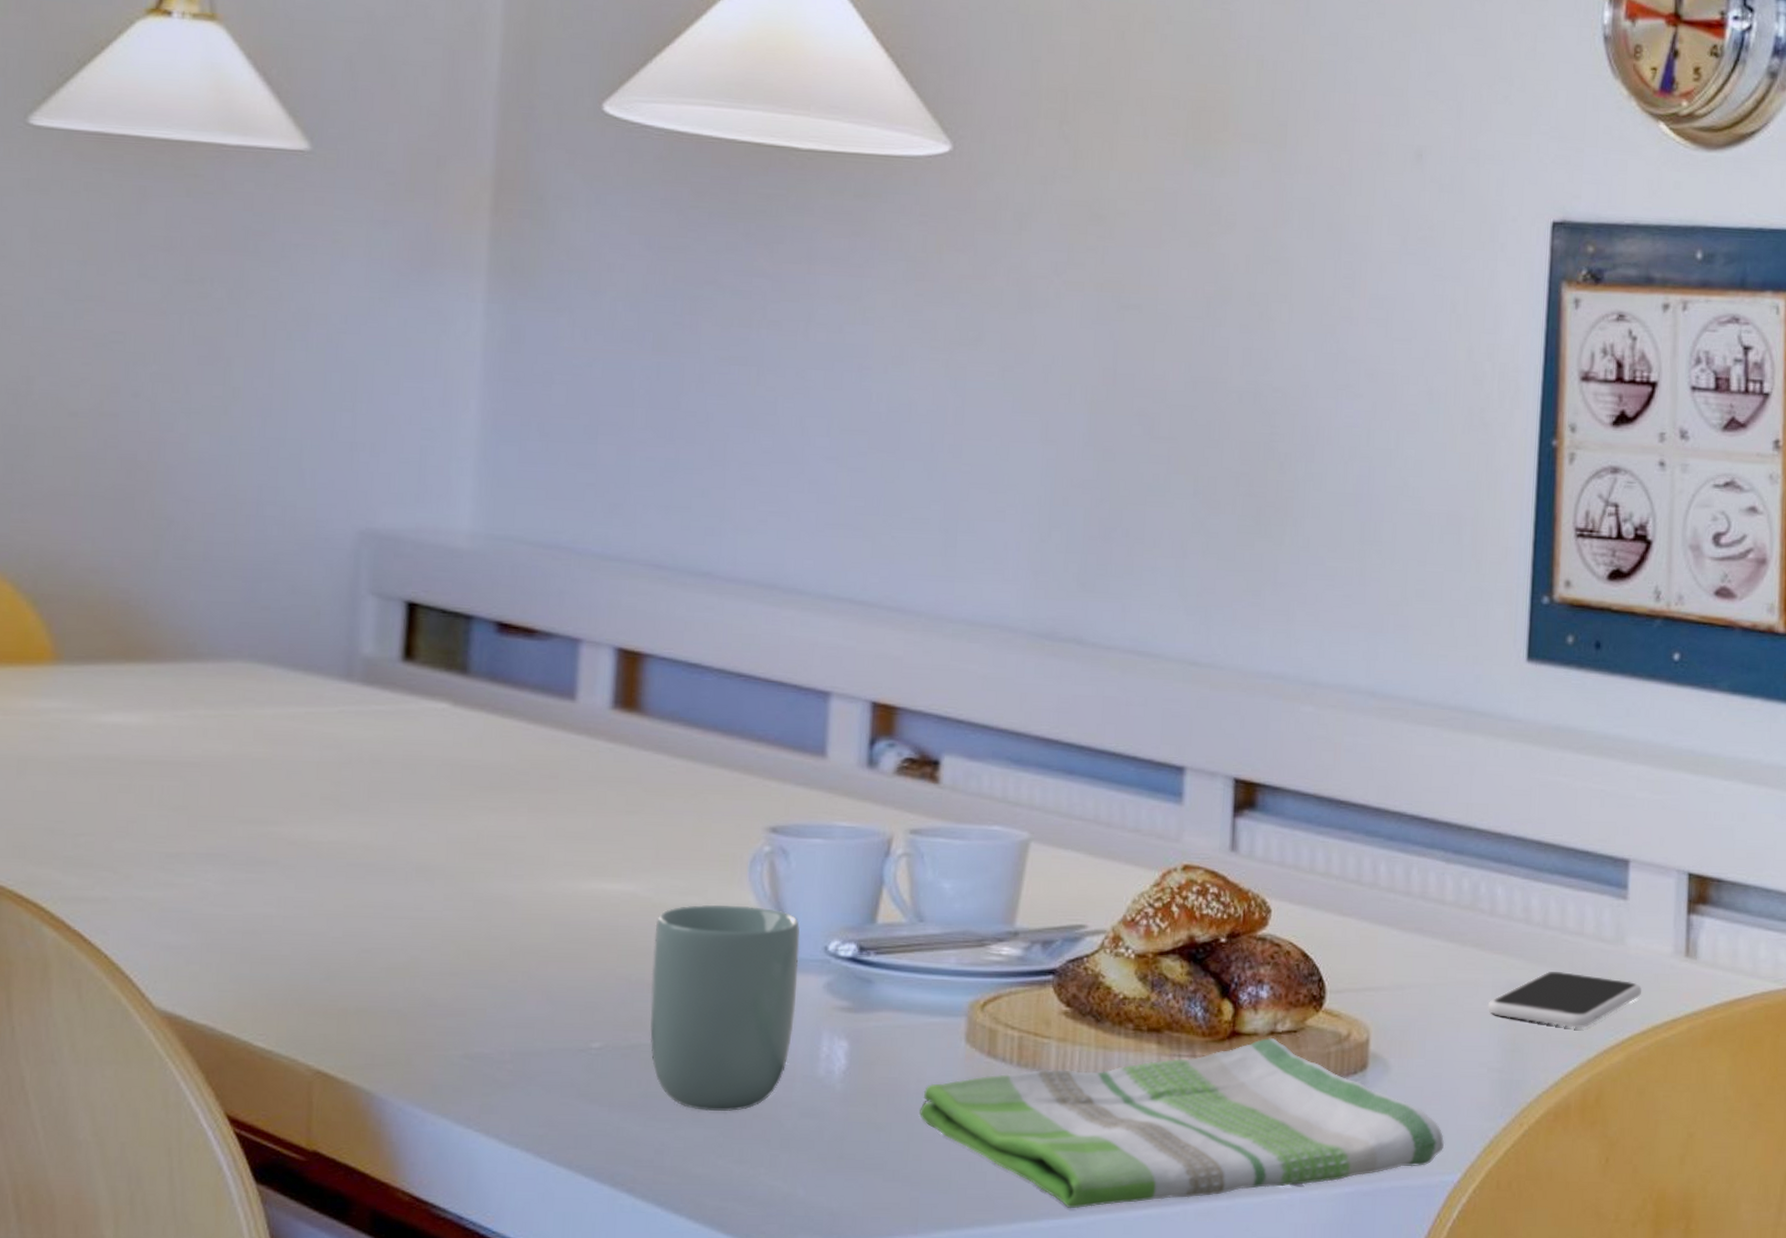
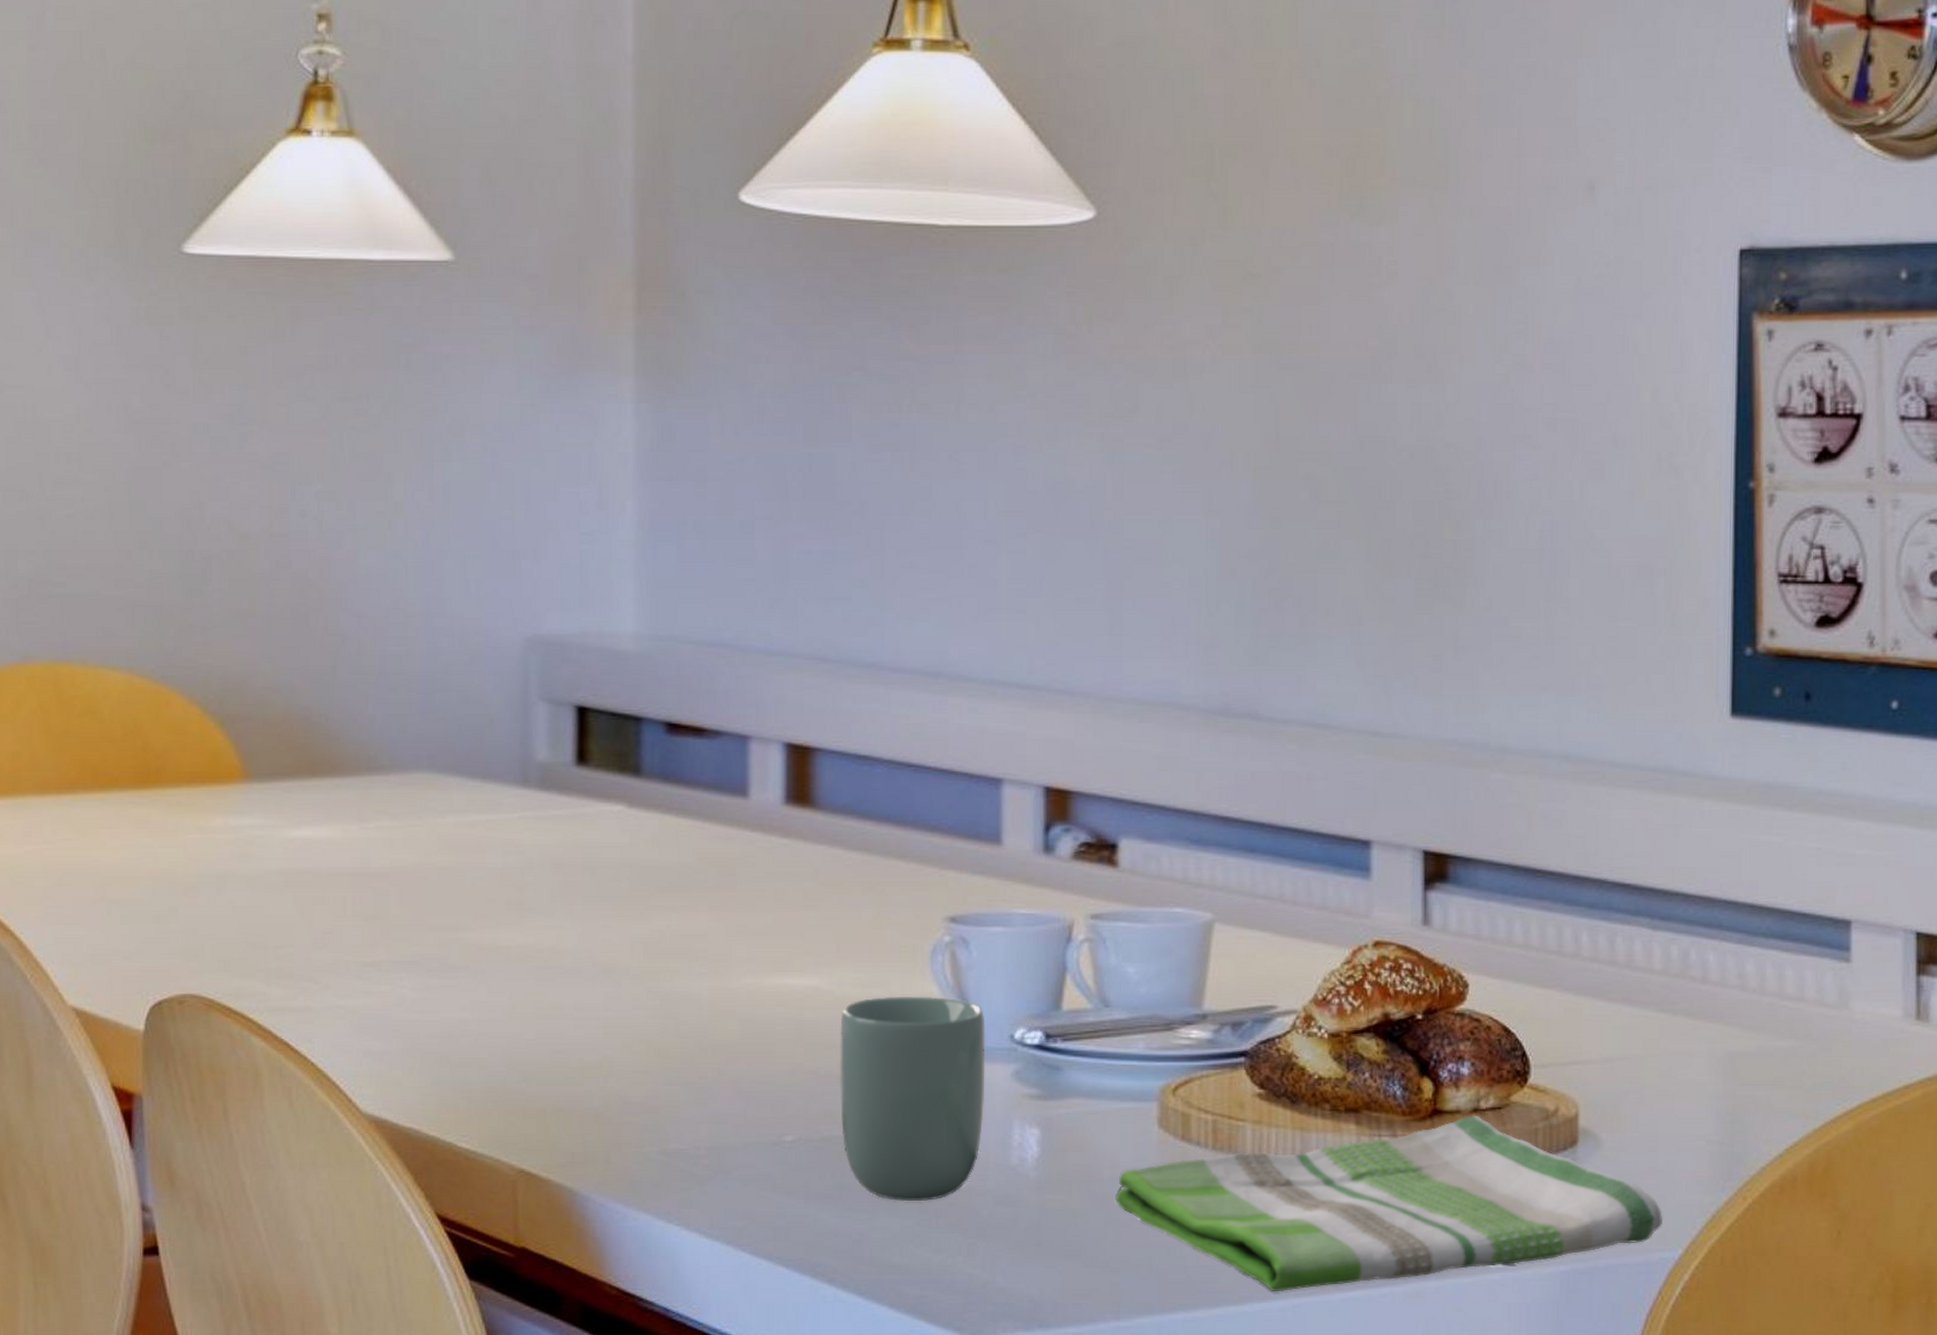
smartphone: present [1487,972,1641,1029] -> none [1703,1040,1869,1098]

